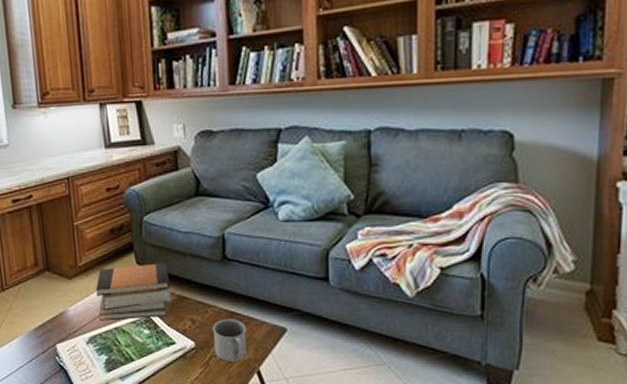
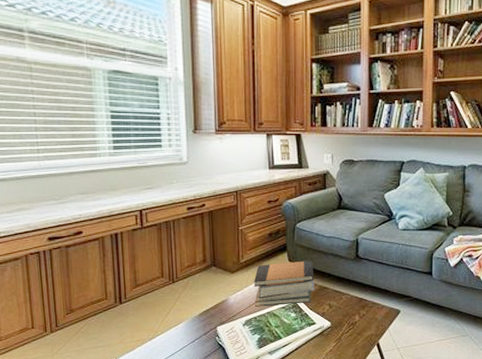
mug: present [212,318,247,362] -> none [345,303,371,337]

